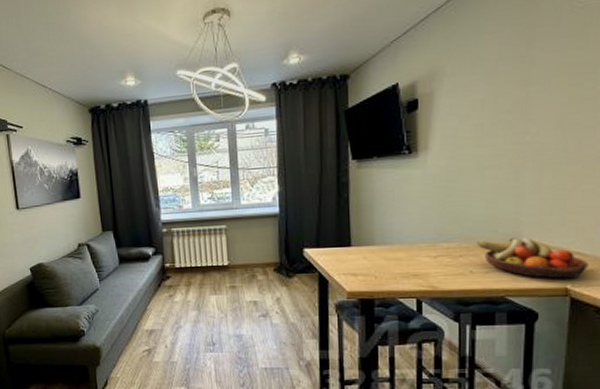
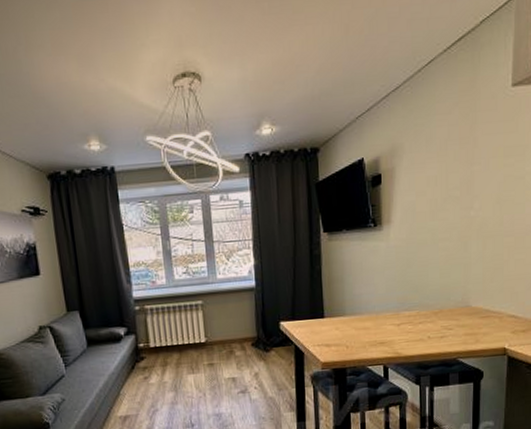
fruit bowl: present [477,237,589,279] -> none [433,303,521,340]

